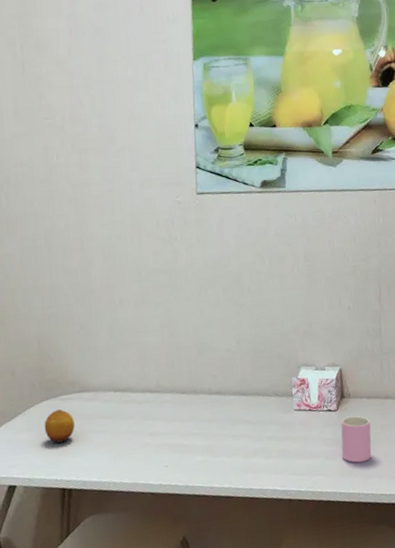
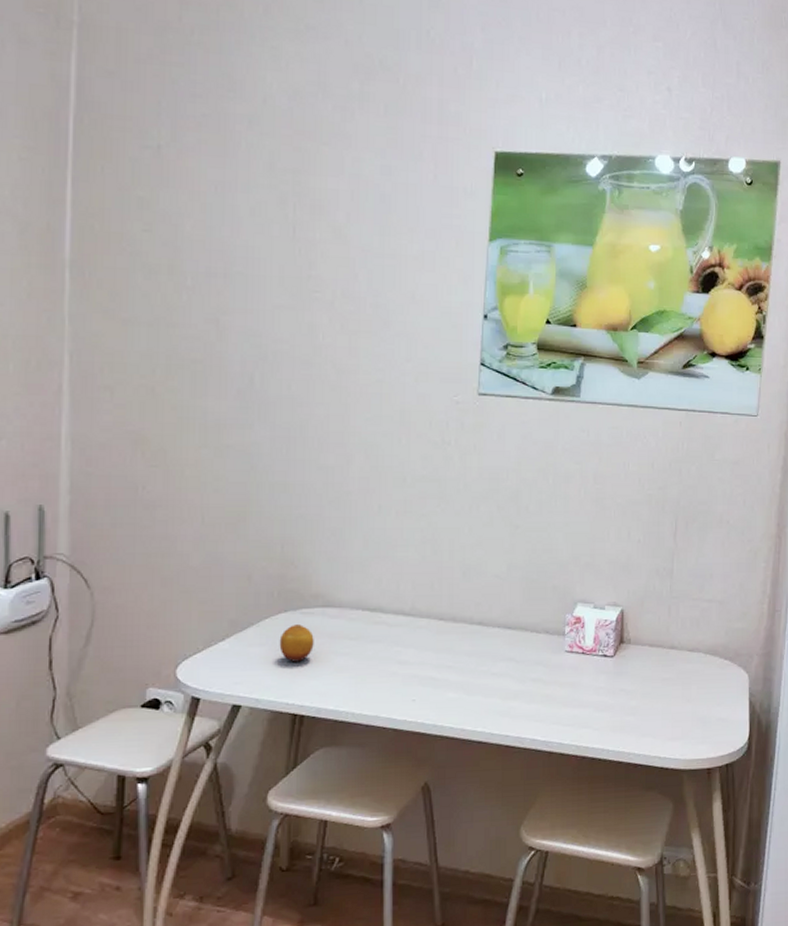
cup: present [340,416,372,463] -> none [614,664,650,718]

